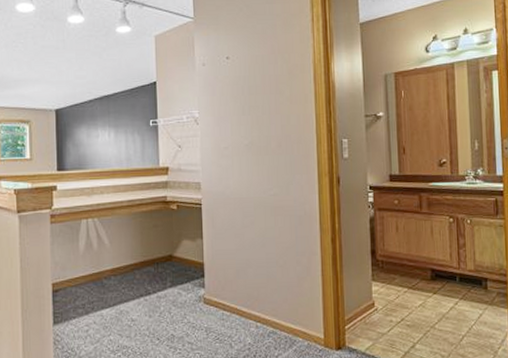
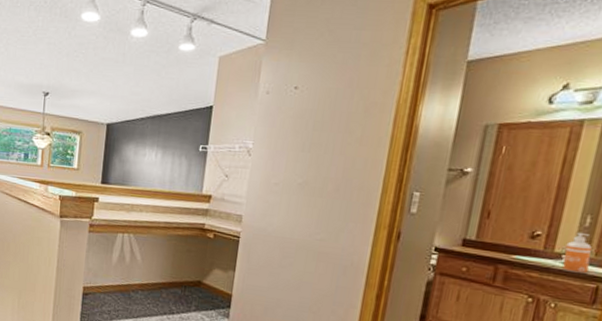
soap dispenser: none [466,155,486,190] -> present [562,232,592,274]

